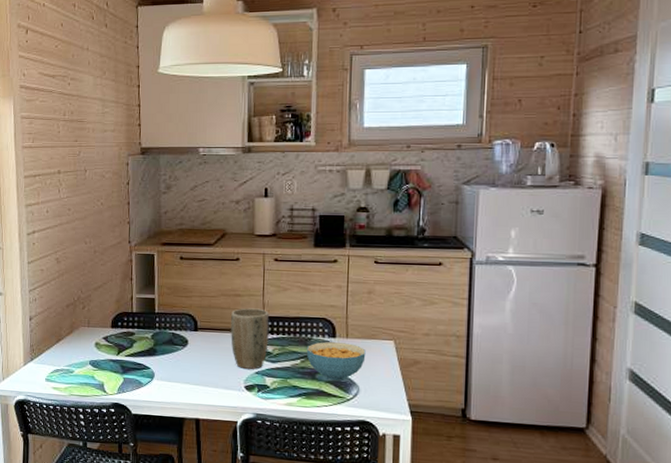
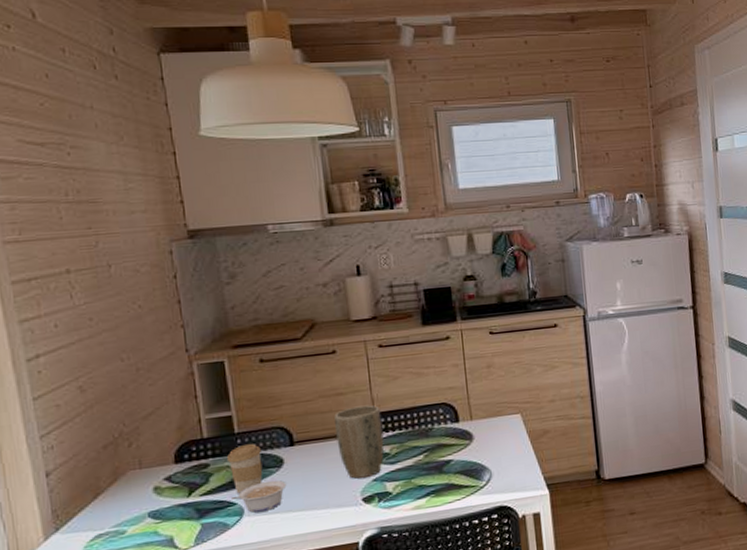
legume: none [147,355,188,379] -> present [231,480,287,513]
coffee cup: none [148,323,172,361] -> present [227,444,263,494]
cereal bowl: present [306,342,366,380] -> none [428,425,494,470]

